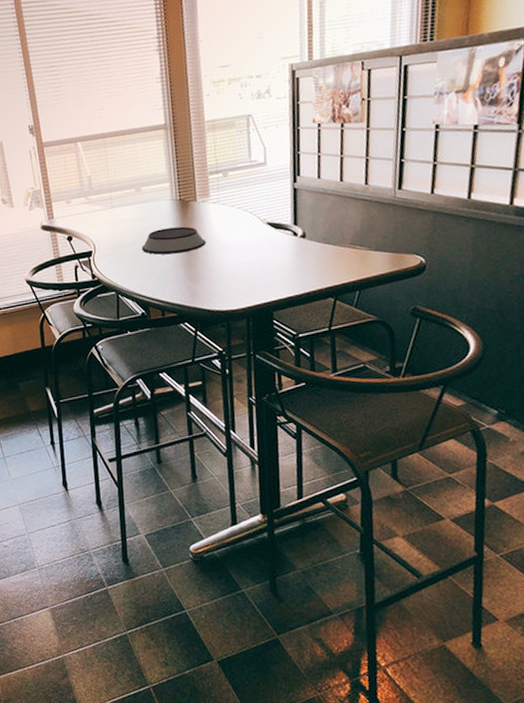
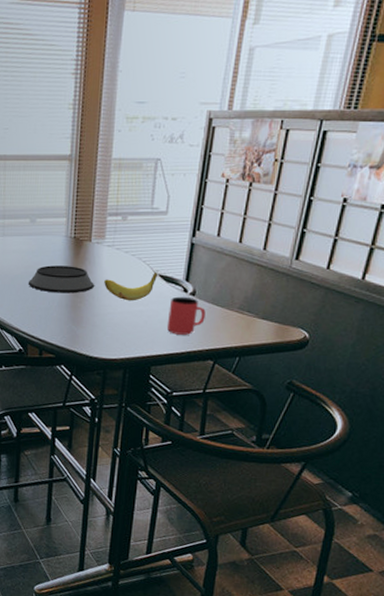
banana: none [215,220,266,253] -> present [104,271,158,301]
cup: none [282,239,319,278] -> present [166,296,206,335]

